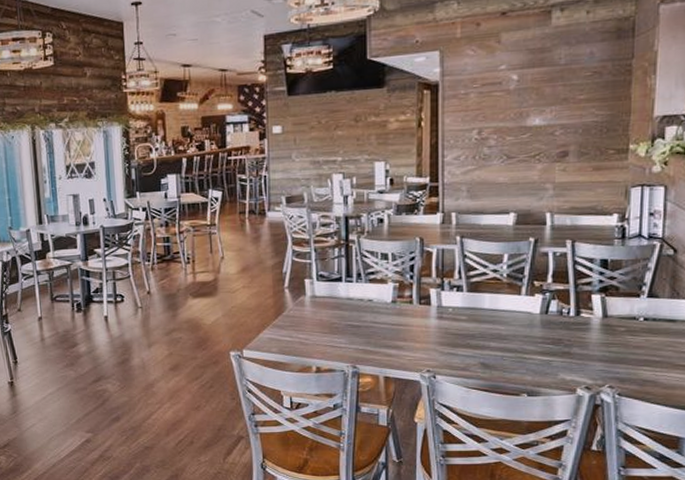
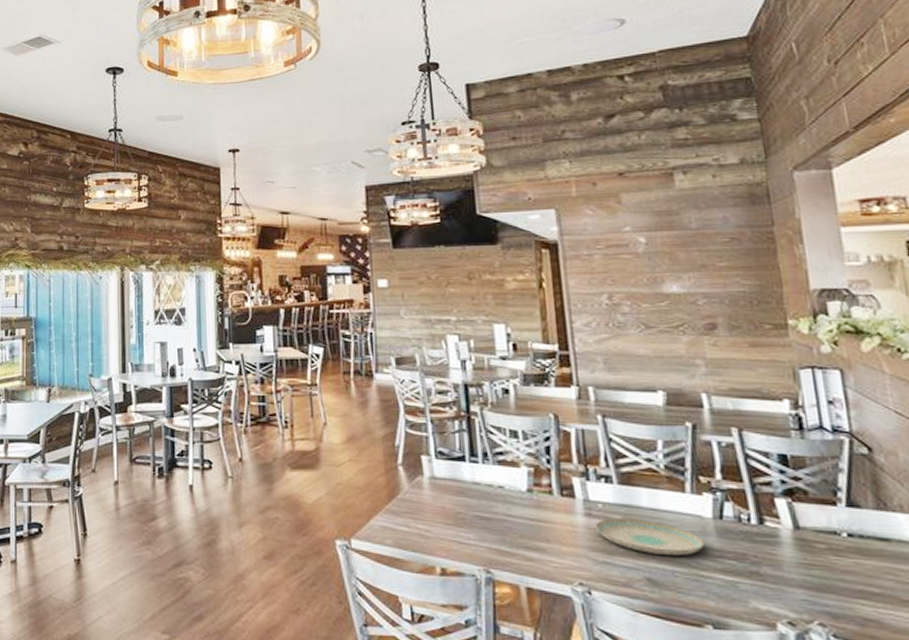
plate: none [444,318,530,345] -> present [595,518,704,557]

